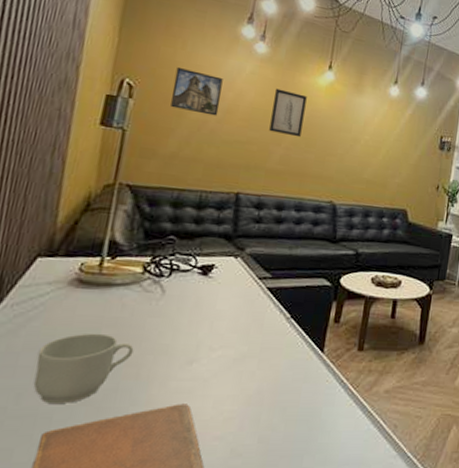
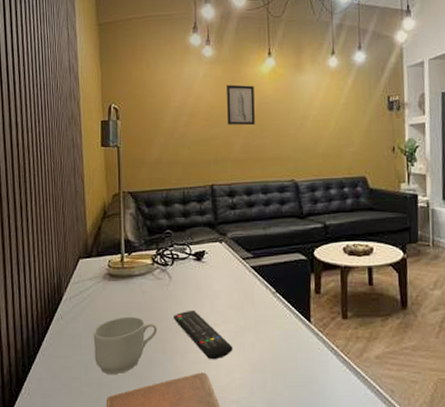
remote control: none [157,330,229,390] -> present [173,309,233,360]
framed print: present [170,66,223,116] -> none [146,85,184,121]

